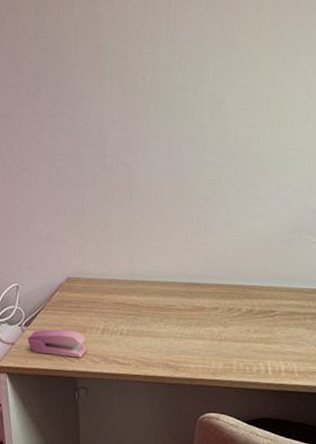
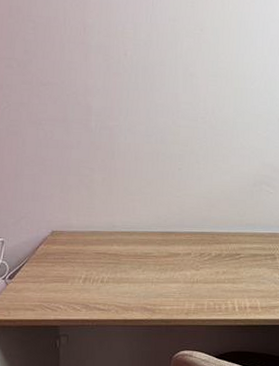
stapler: present [27,329,87,358] -> none [11,280,69,307]

